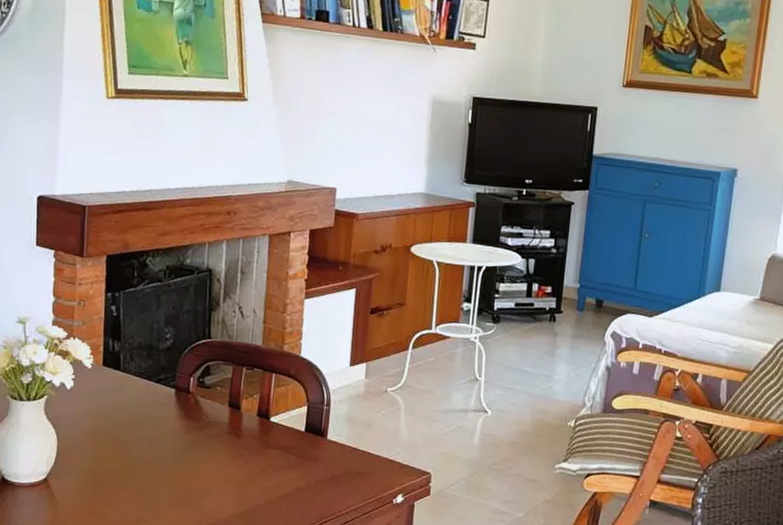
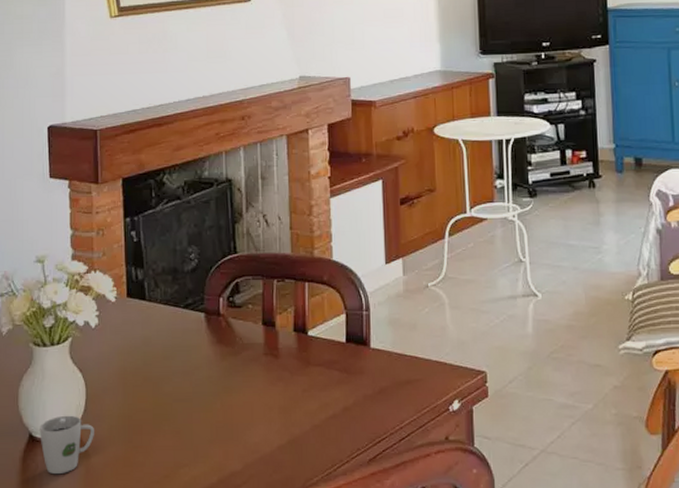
cup: none [11,464,63,515] -> present [40,415,94,474]

